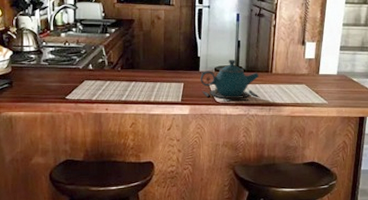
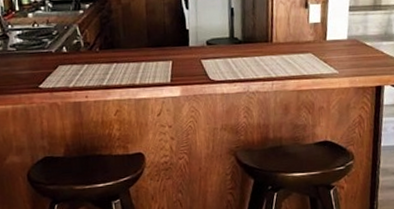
teapot: present [200,59,260,101] -> none [190,29,259,78]

